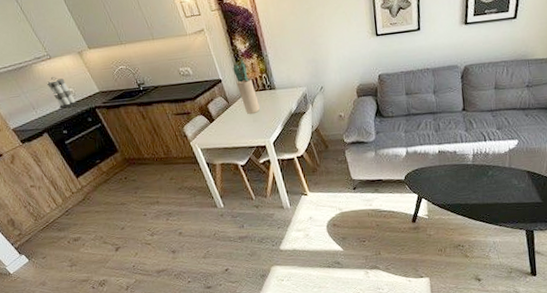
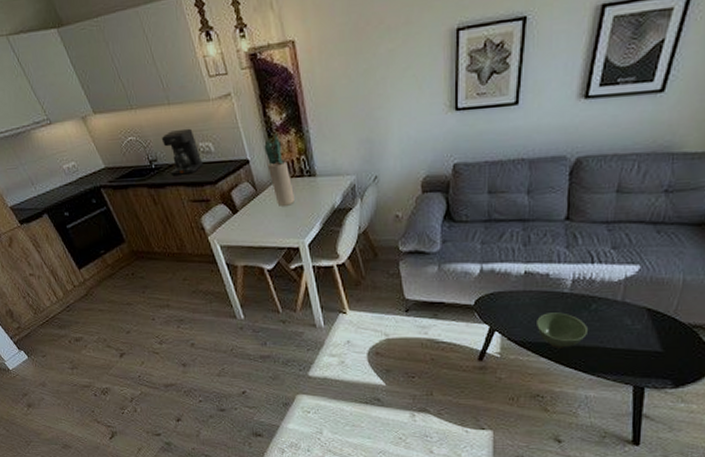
spice rack: present [46,76,78,109] -> none [46,145,81,186]
coffee maker: none [147,57,184,95] -> present [161,128,203,175]
bowl: none [451,179,489,207] -> present [537,312,587,348]

